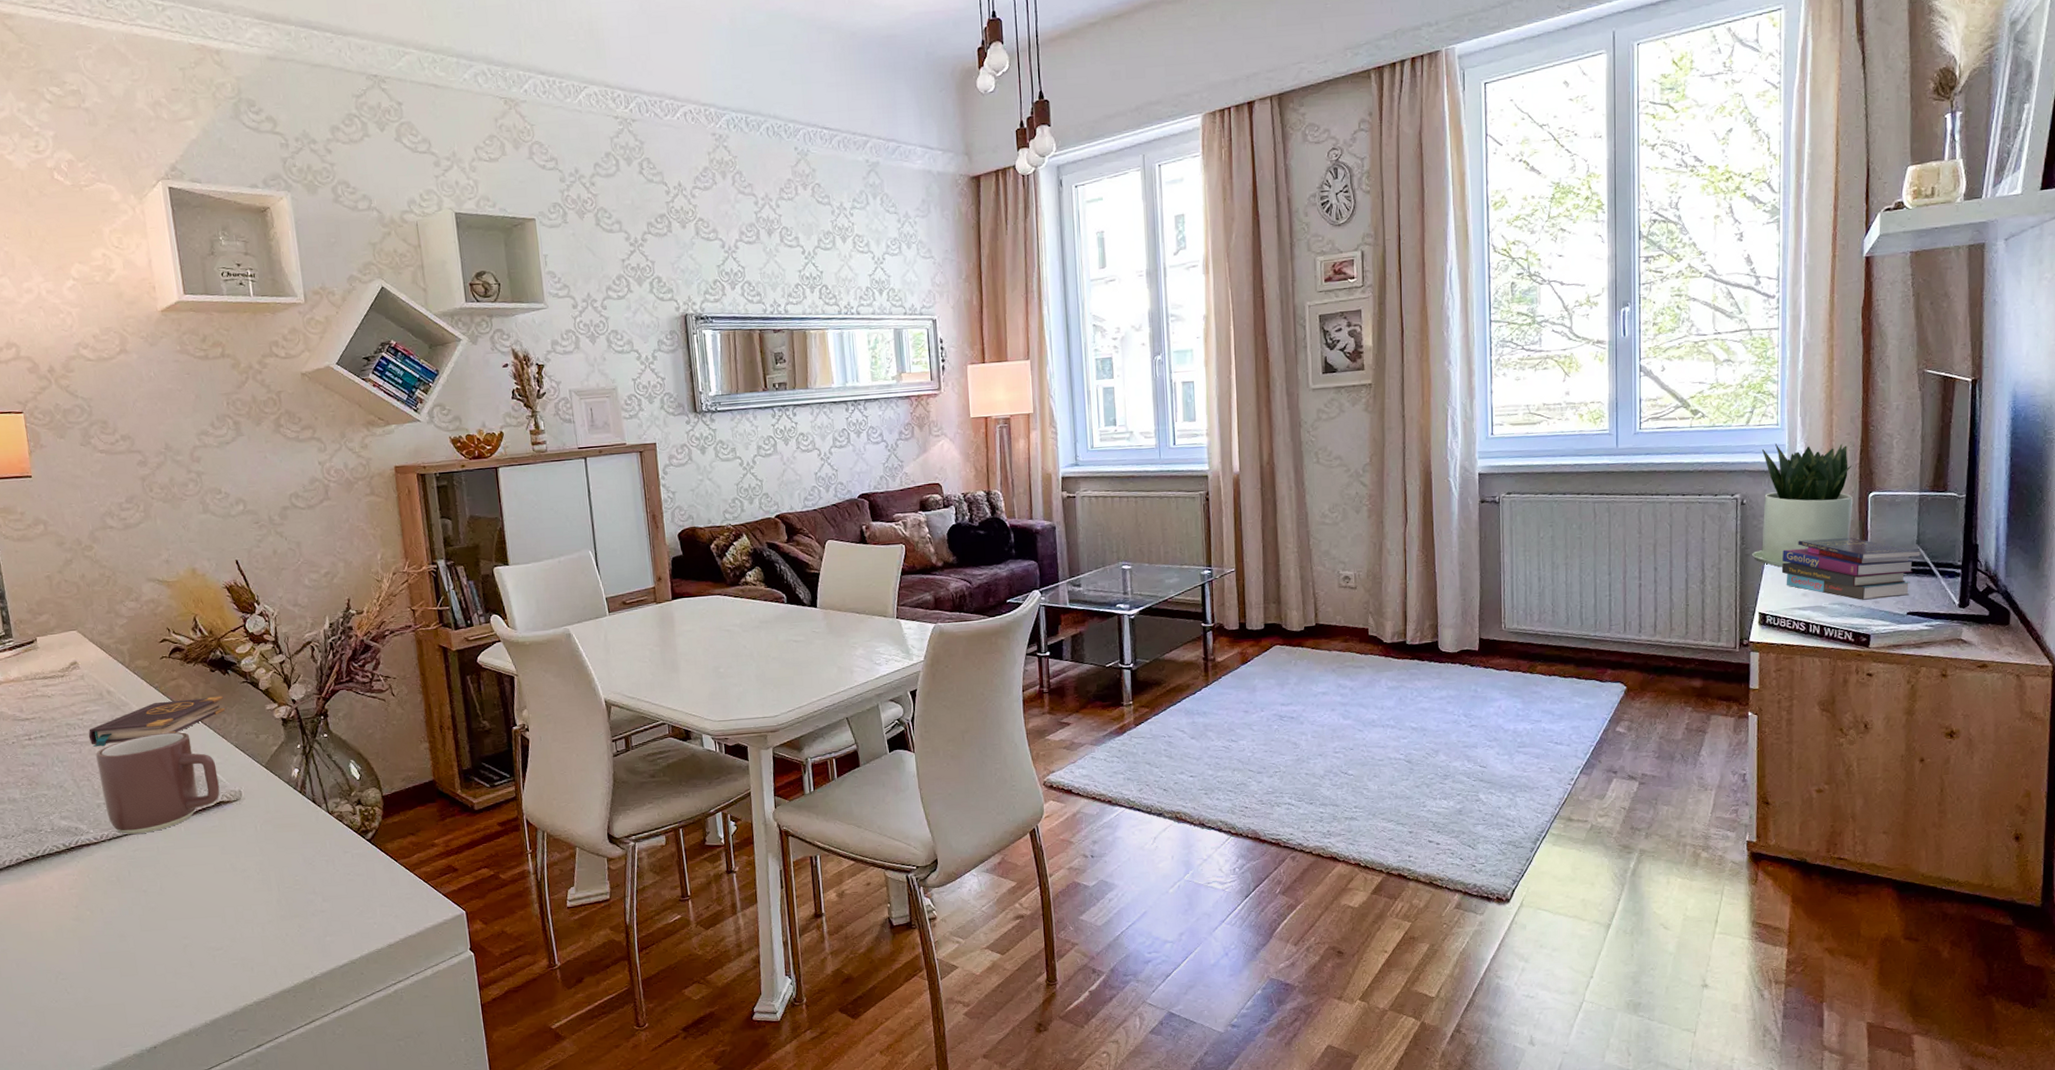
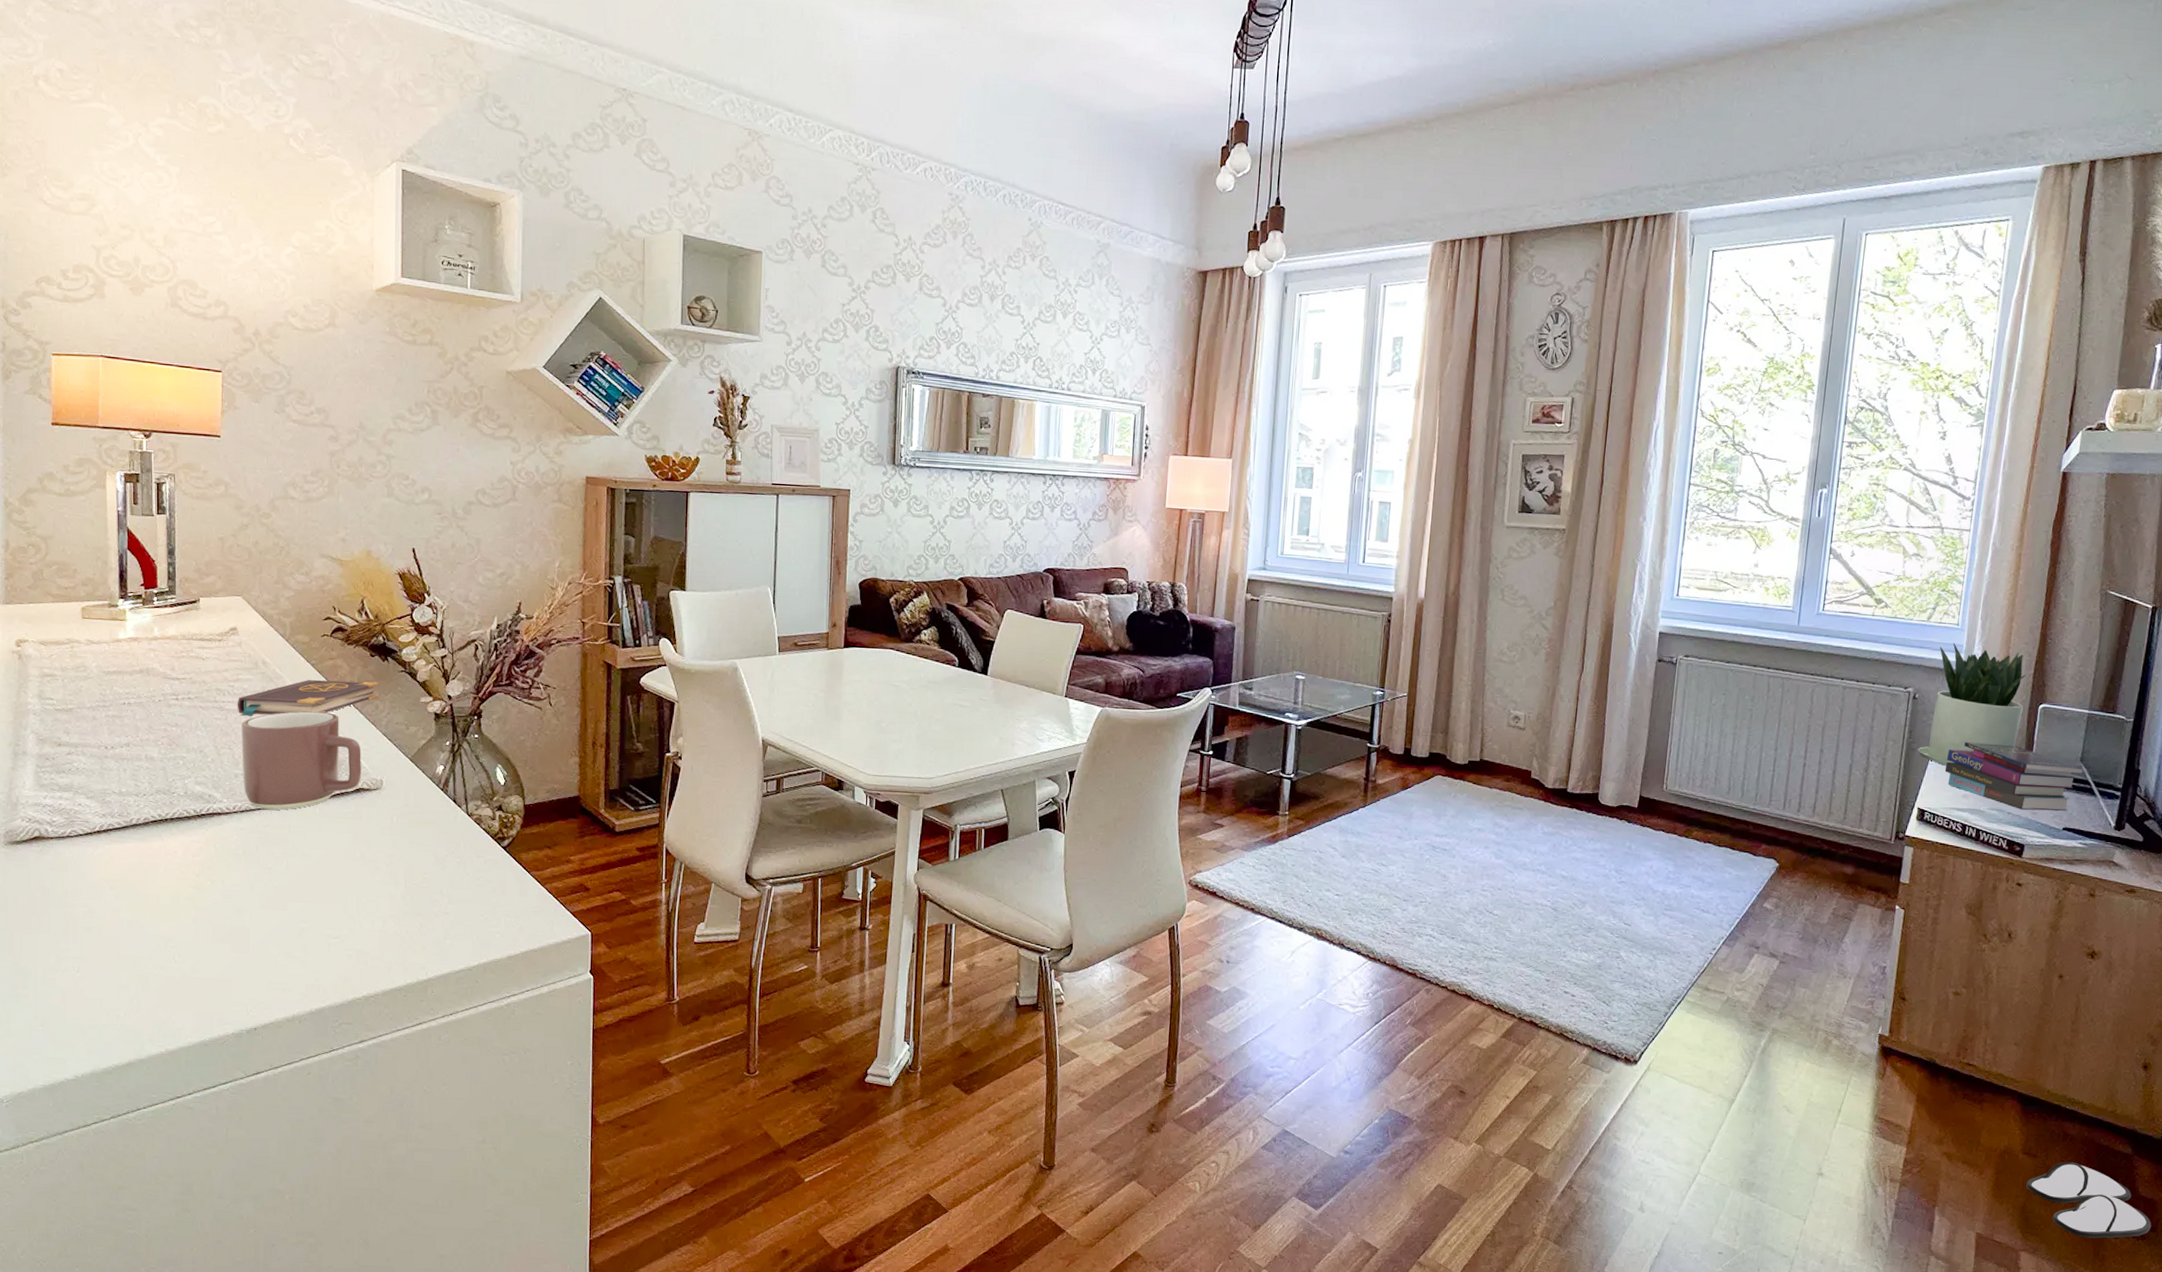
slippers: none [1911,940,2041,1013] -> present [2026,1161,2152,1239]

